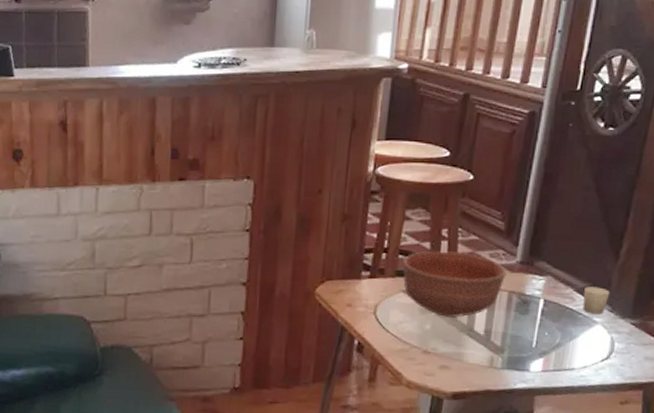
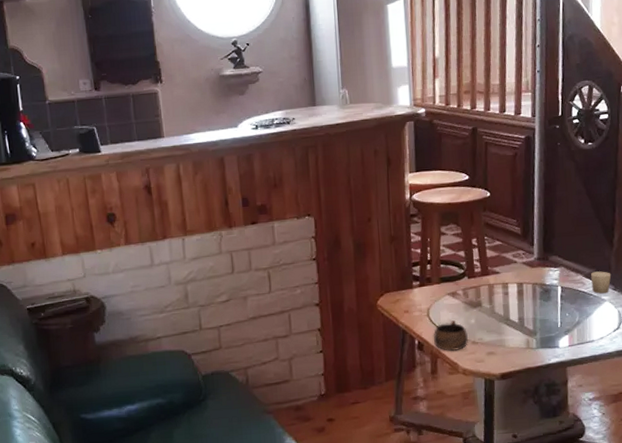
cup: none [376,323,419,359] -> present [433,320,468,352]
bowl: present [403,251,507,318] -> none [445,256,529,311]

